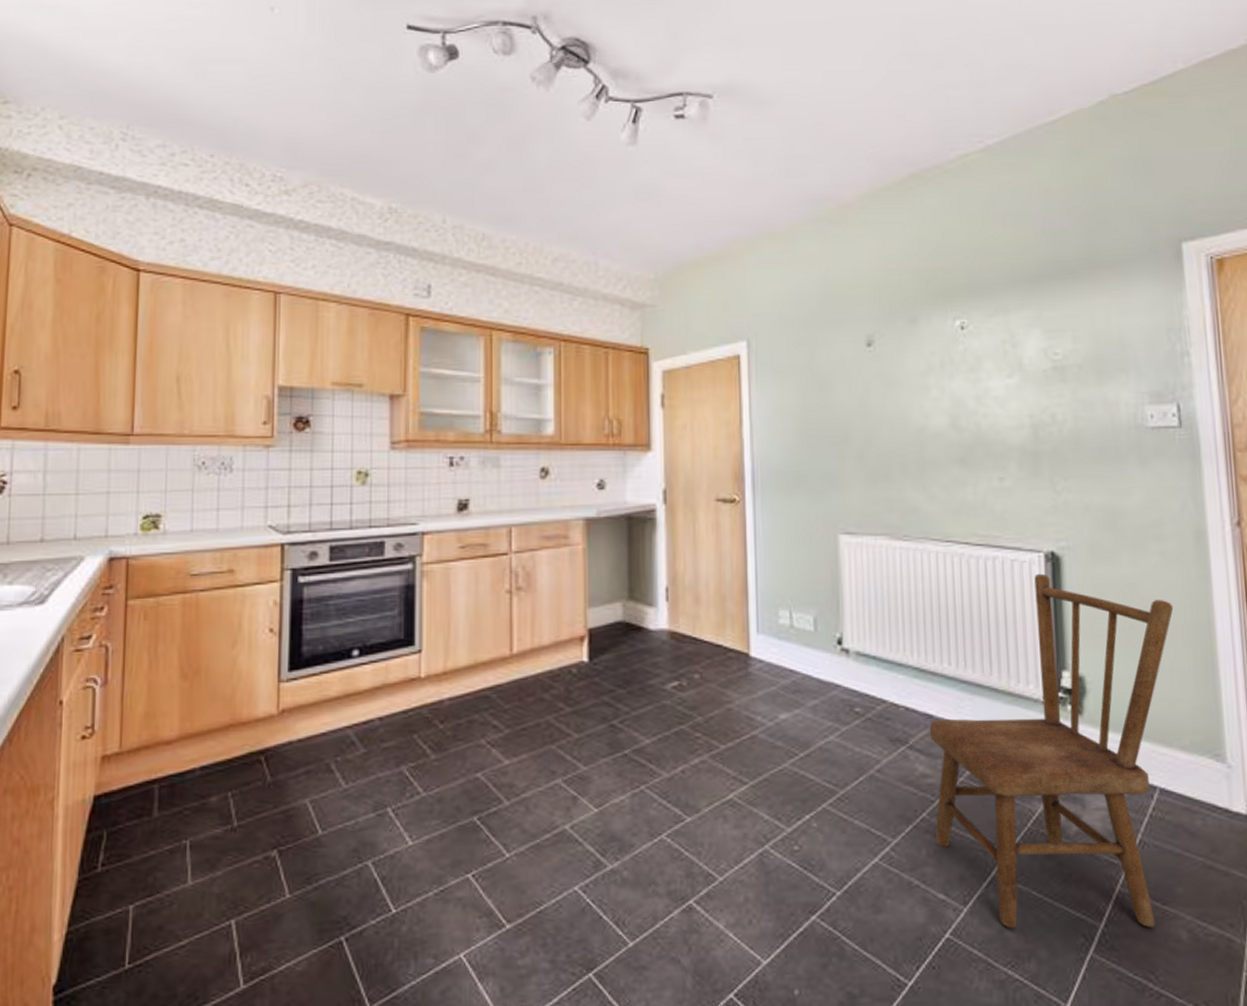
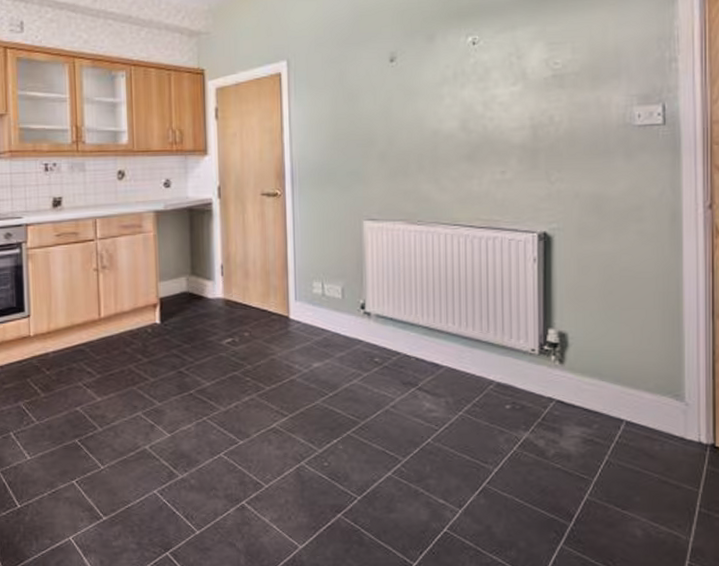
dining chair: present [929,573,1174,929] -> none [435,250,648,526]

